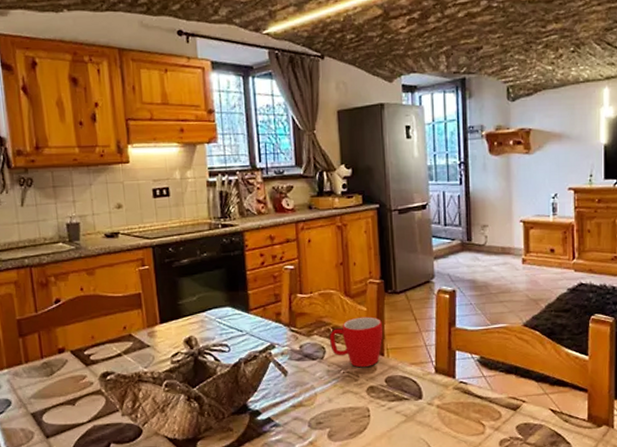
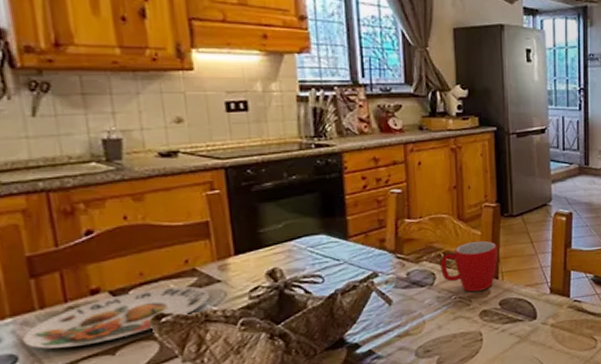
plate: none [14,349,141,396] -> present [23,286,209,349]

